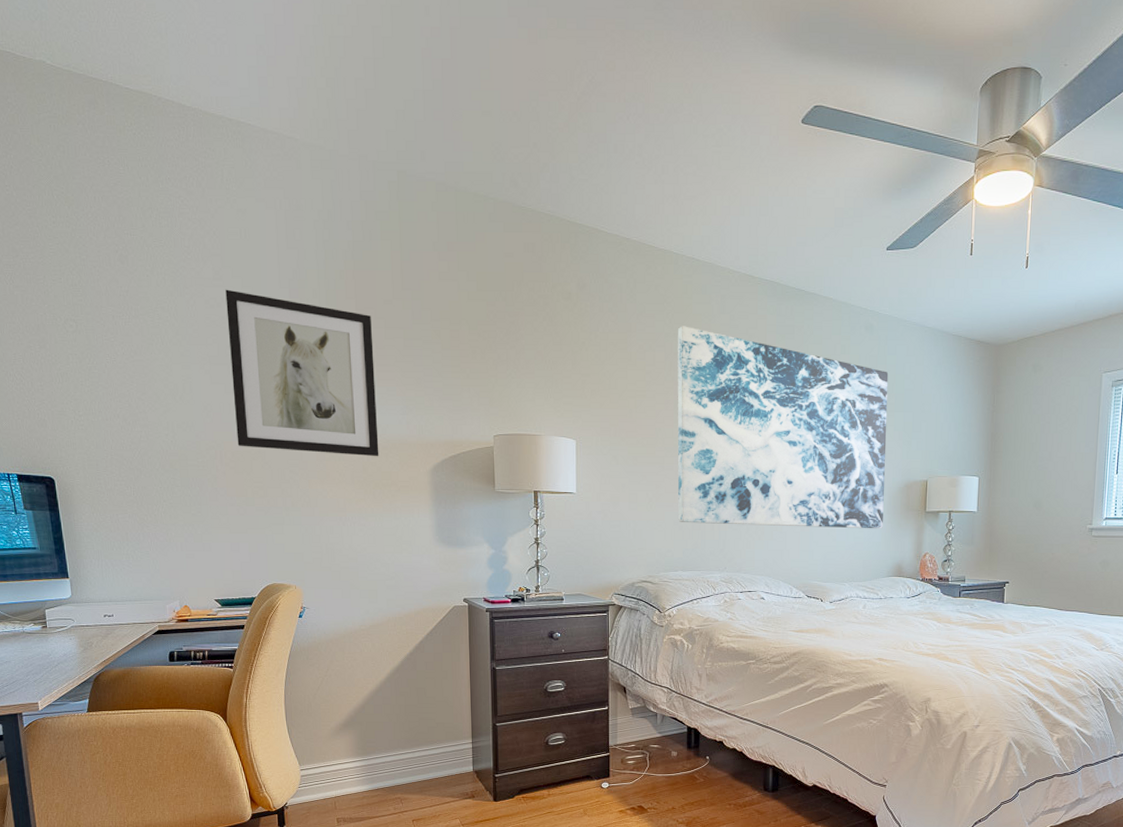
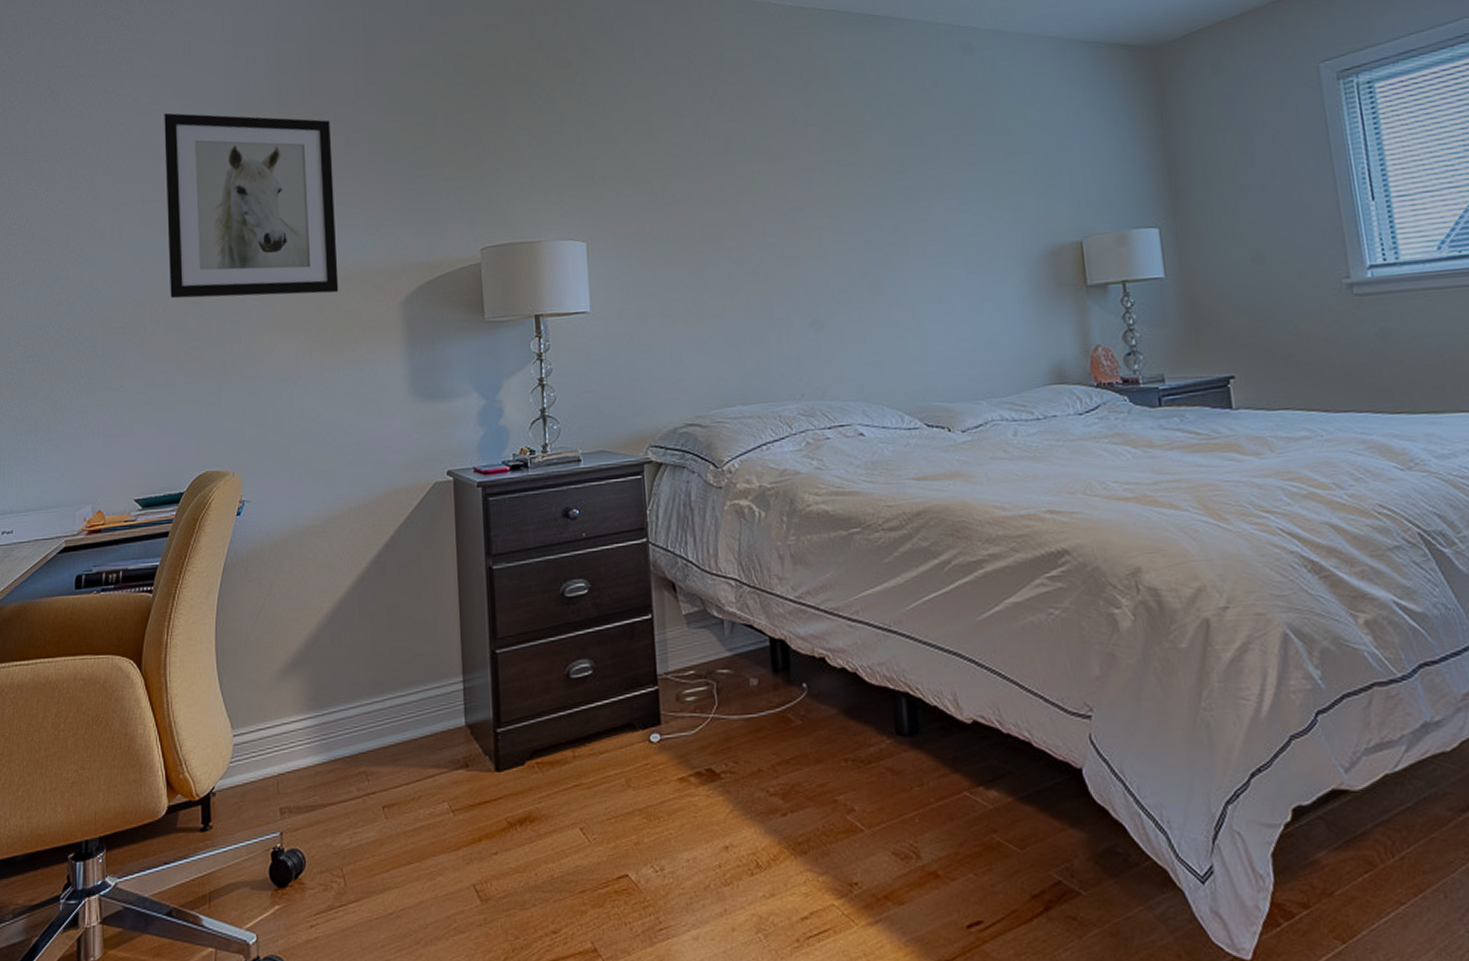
wall art: present [677,326,889,529] -> none [709,79,1026,337]

